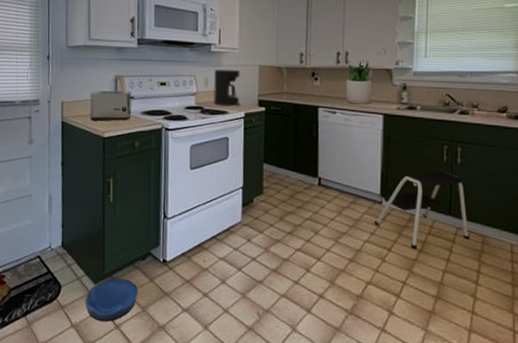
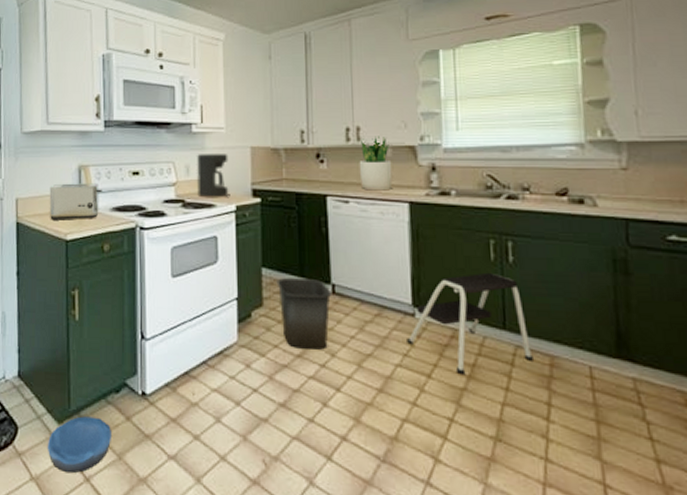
waste bin: none [275,172,319,229] -> present [276,277,332,350]

